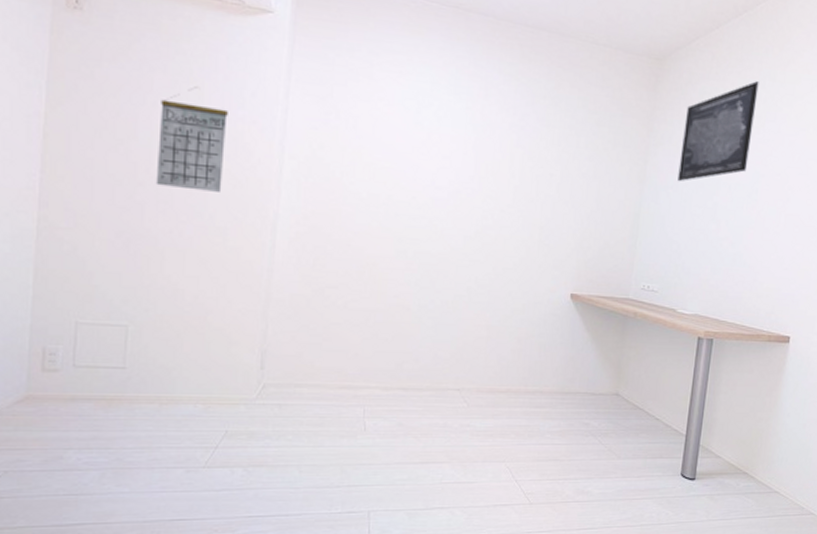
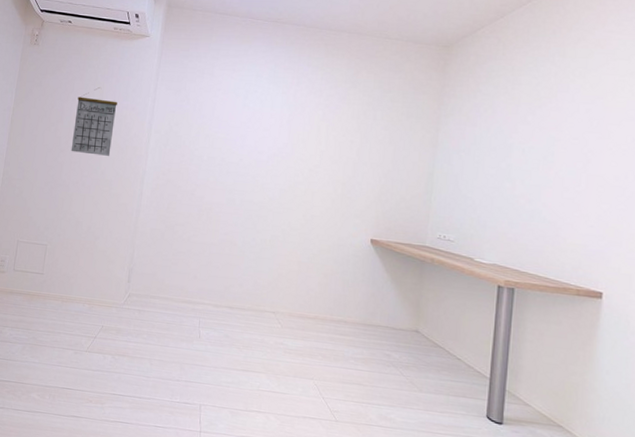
wall art: present [677,81,759,182] -> none [469,58,548,146]

